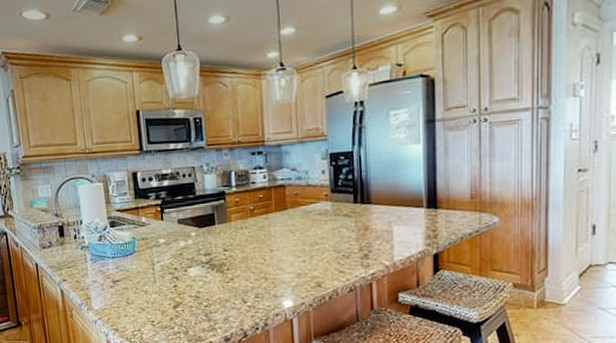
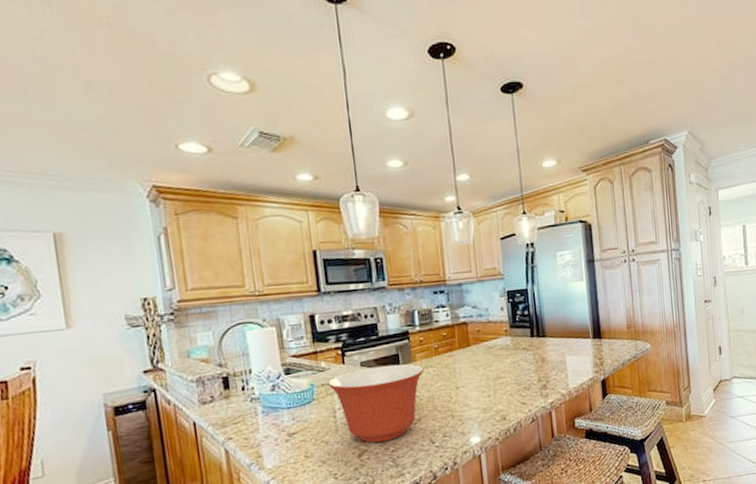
mixing bowl: none [147,223,239,297] -> present [327,364,424,443]

